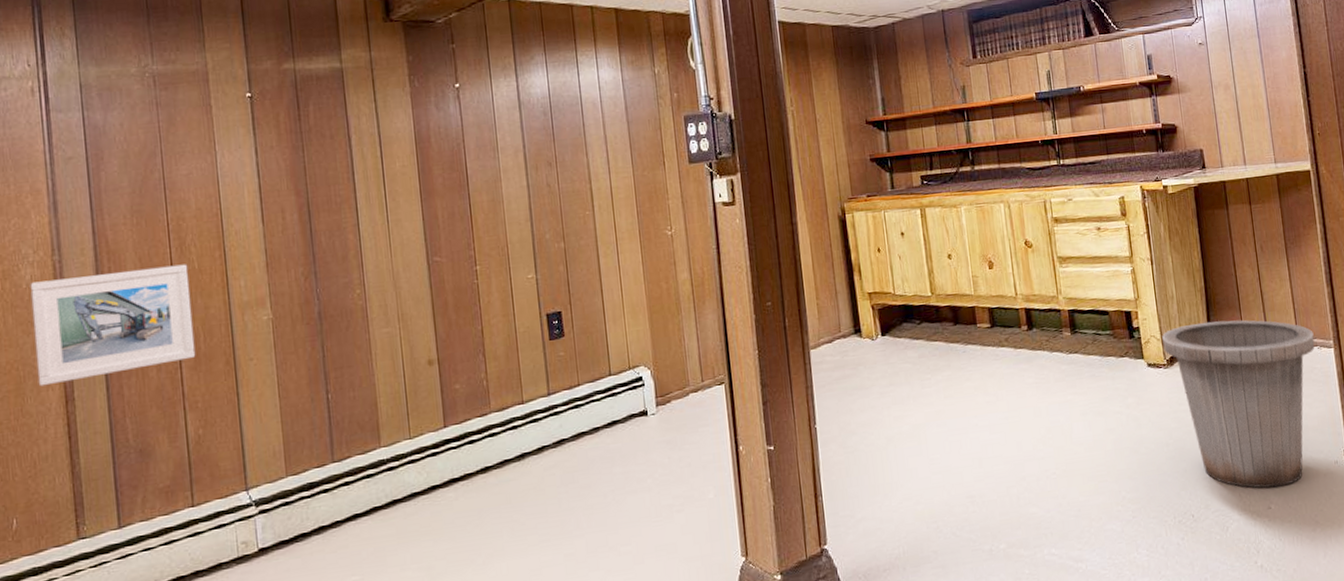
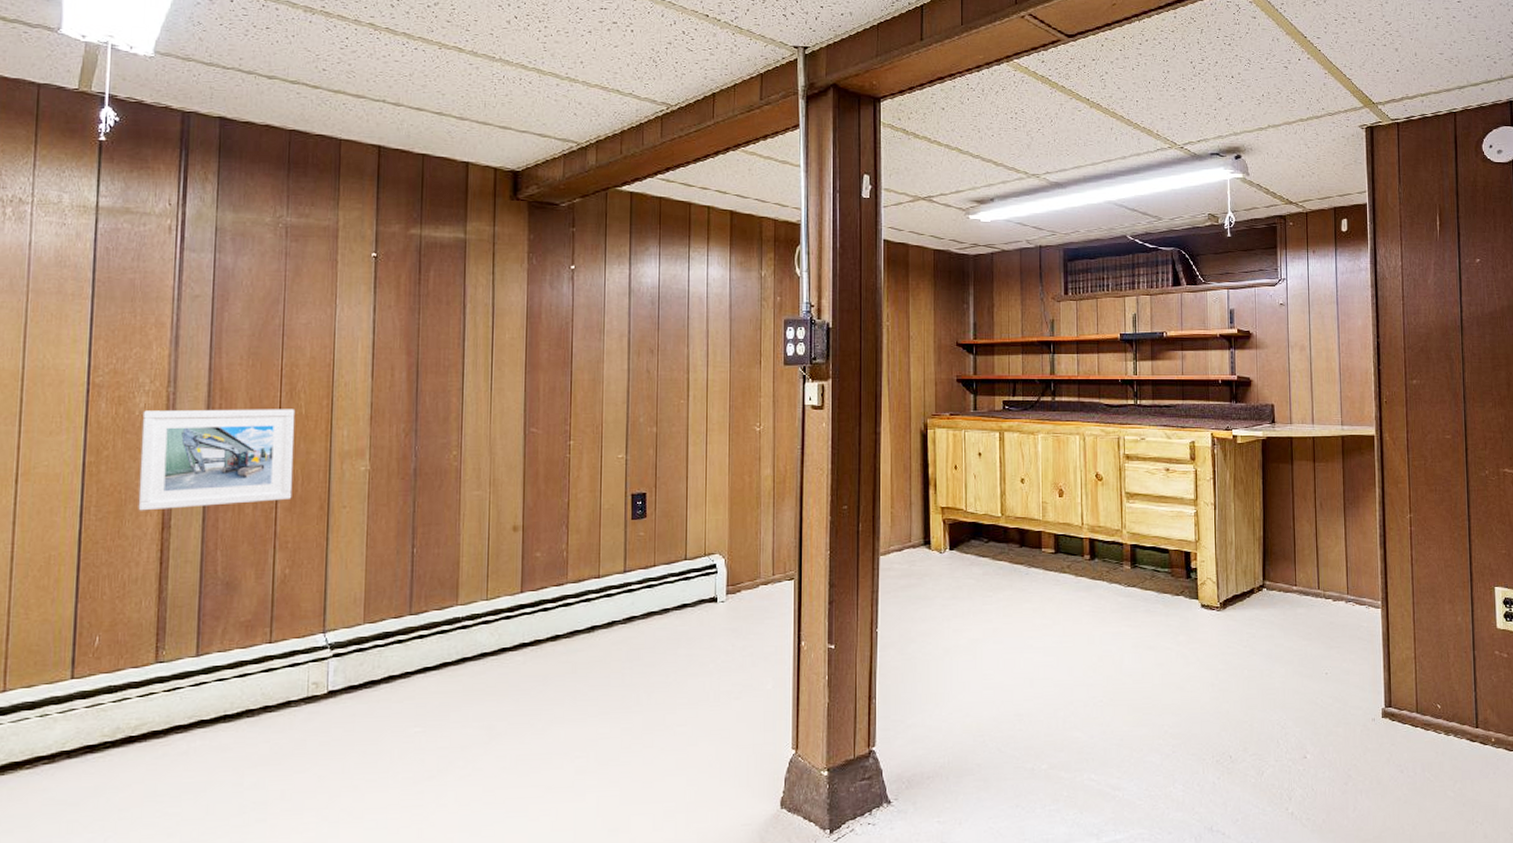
trash can: present [1162,320,1315,488] -> none [1218,570,1364,738]

